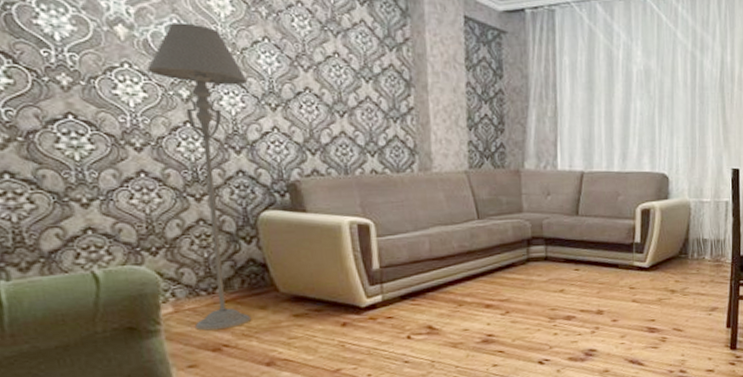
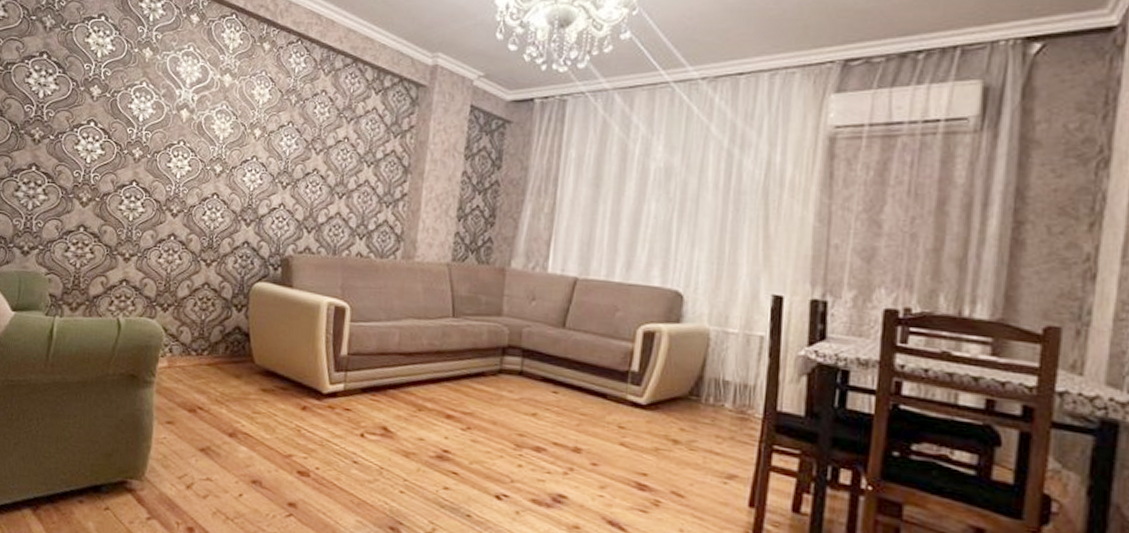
floor lamp: present [147,22,252,332] -> none [179,108,269,393]

